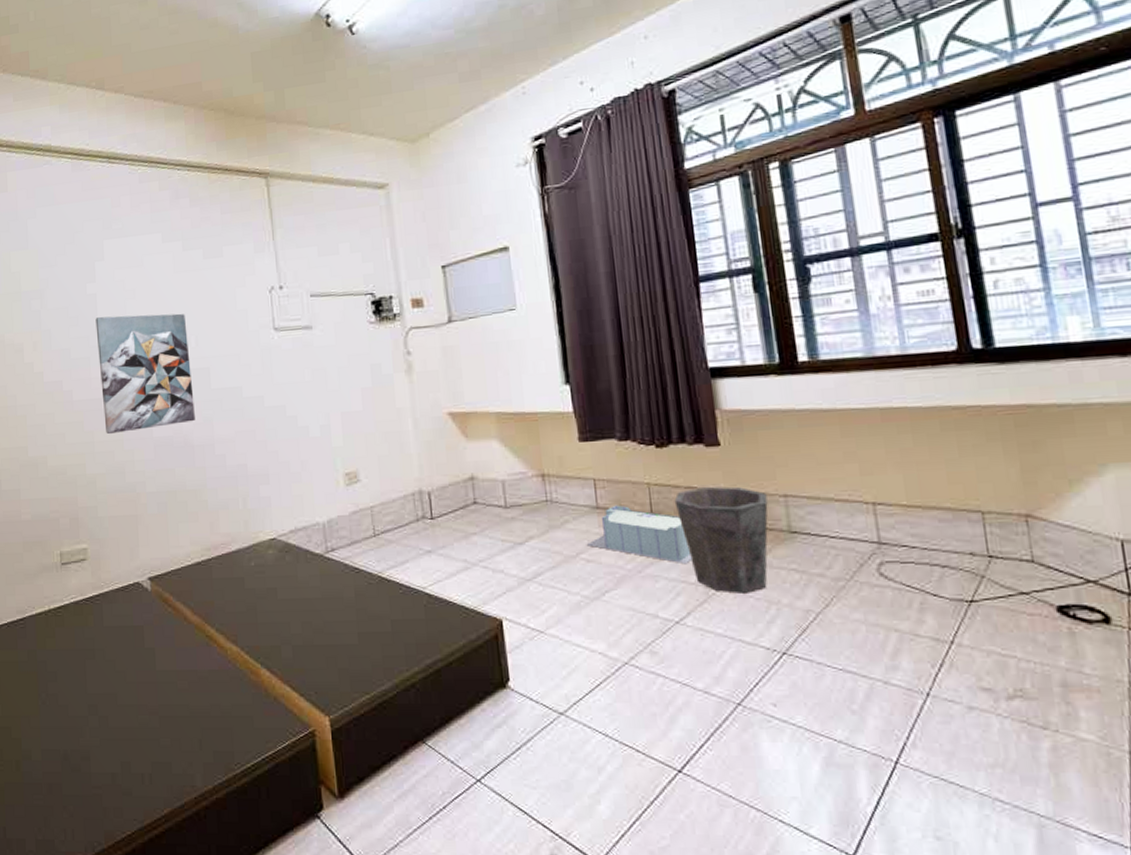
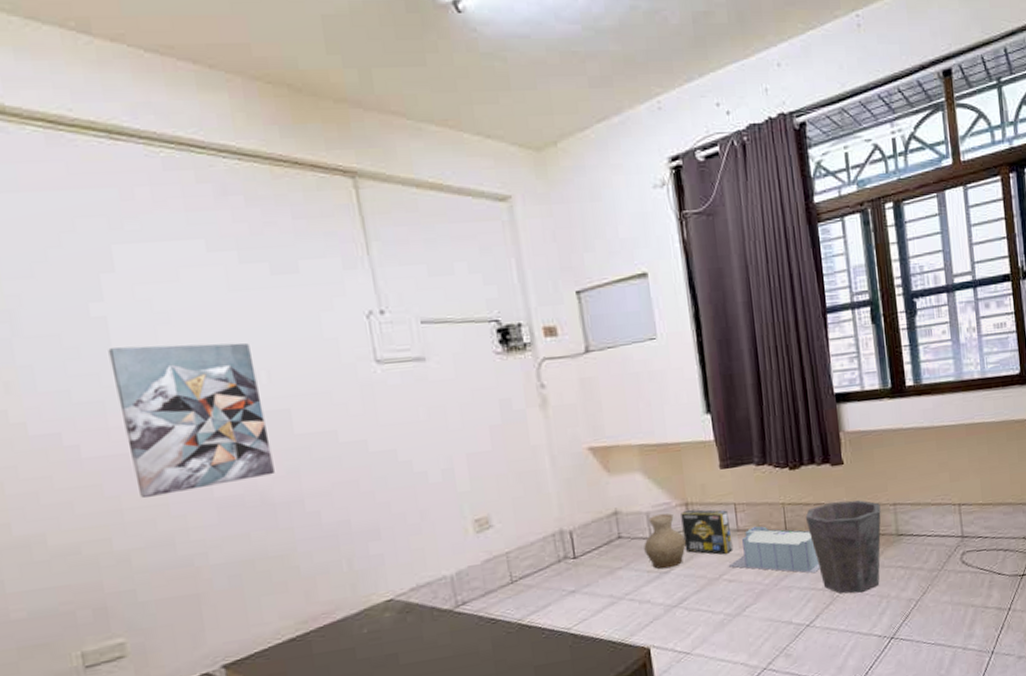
vase: none [499,483,542,540] -> present [644,513,686,569]
box: none [537,481,592,532] -> present [681,509,733,555]

